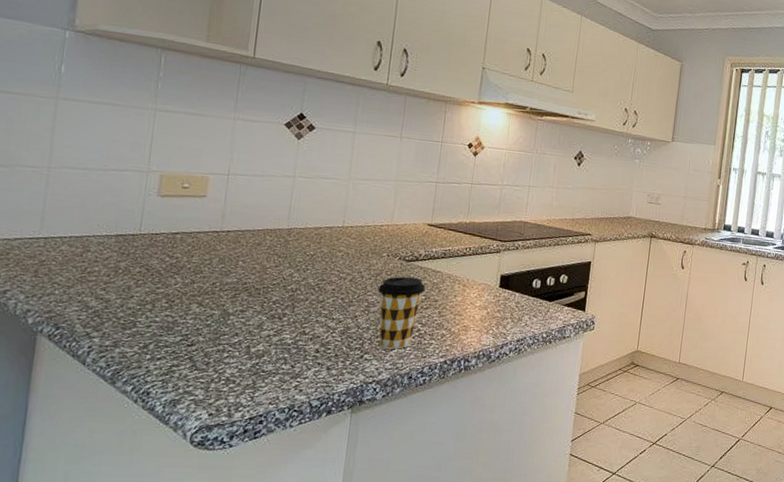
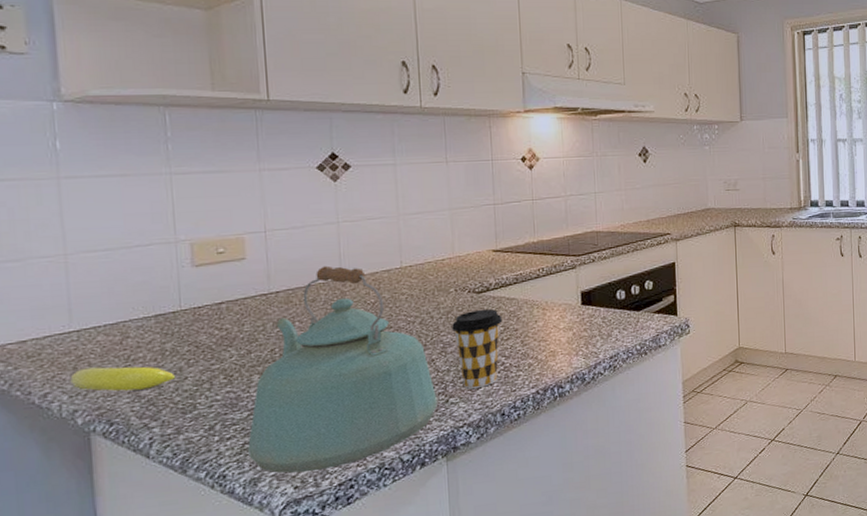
banana: none [29,273,123,301] -> present [70,366,175,391]
kettle: none [174,214,353,403] -> present [248,265,437,474]

